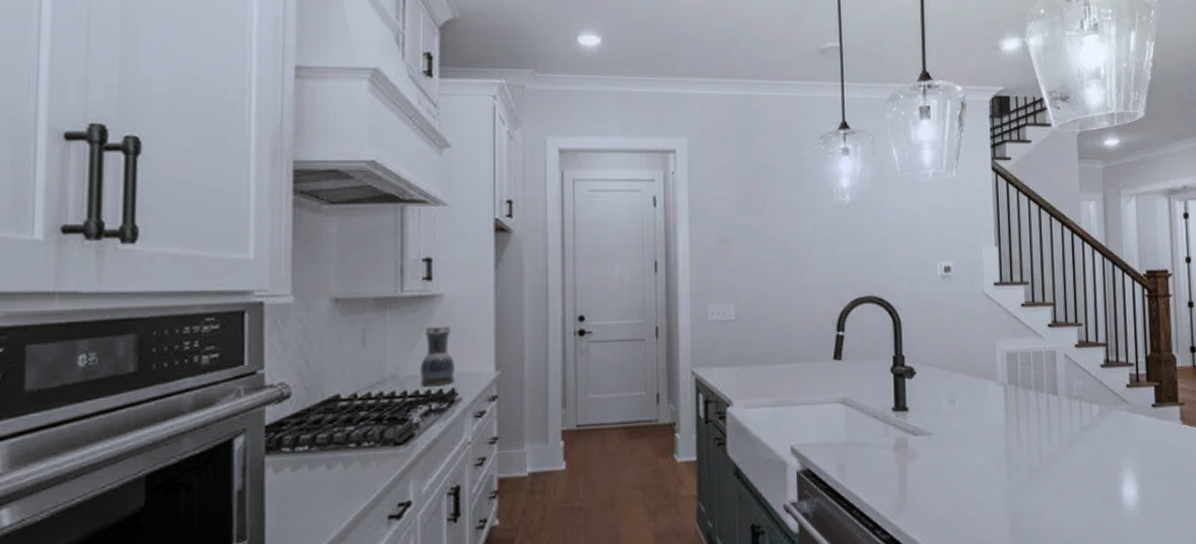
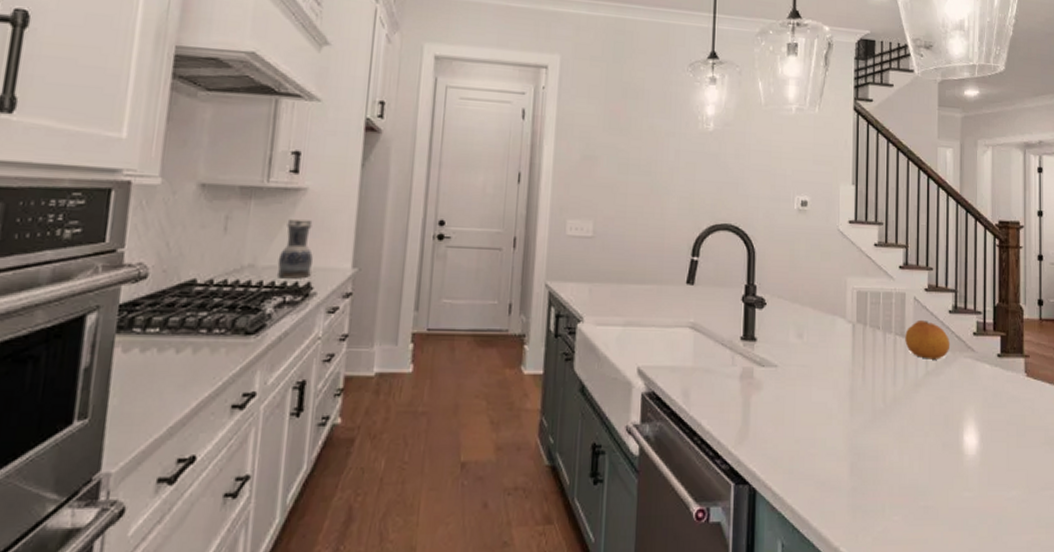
fruit: none [1058,376,1104,415] -> present [905,319,950,360]

